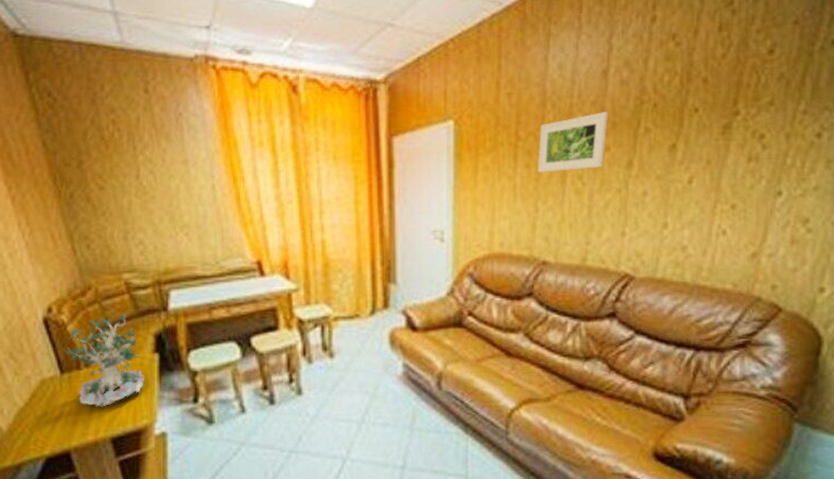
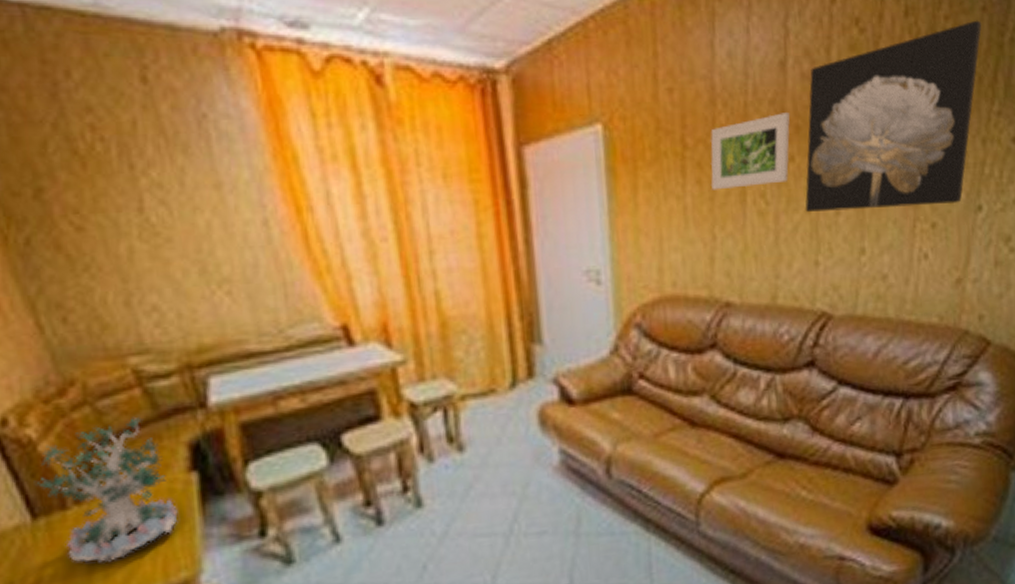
wall art: none [616,32,793,192] -> present [805,20,982,212]

